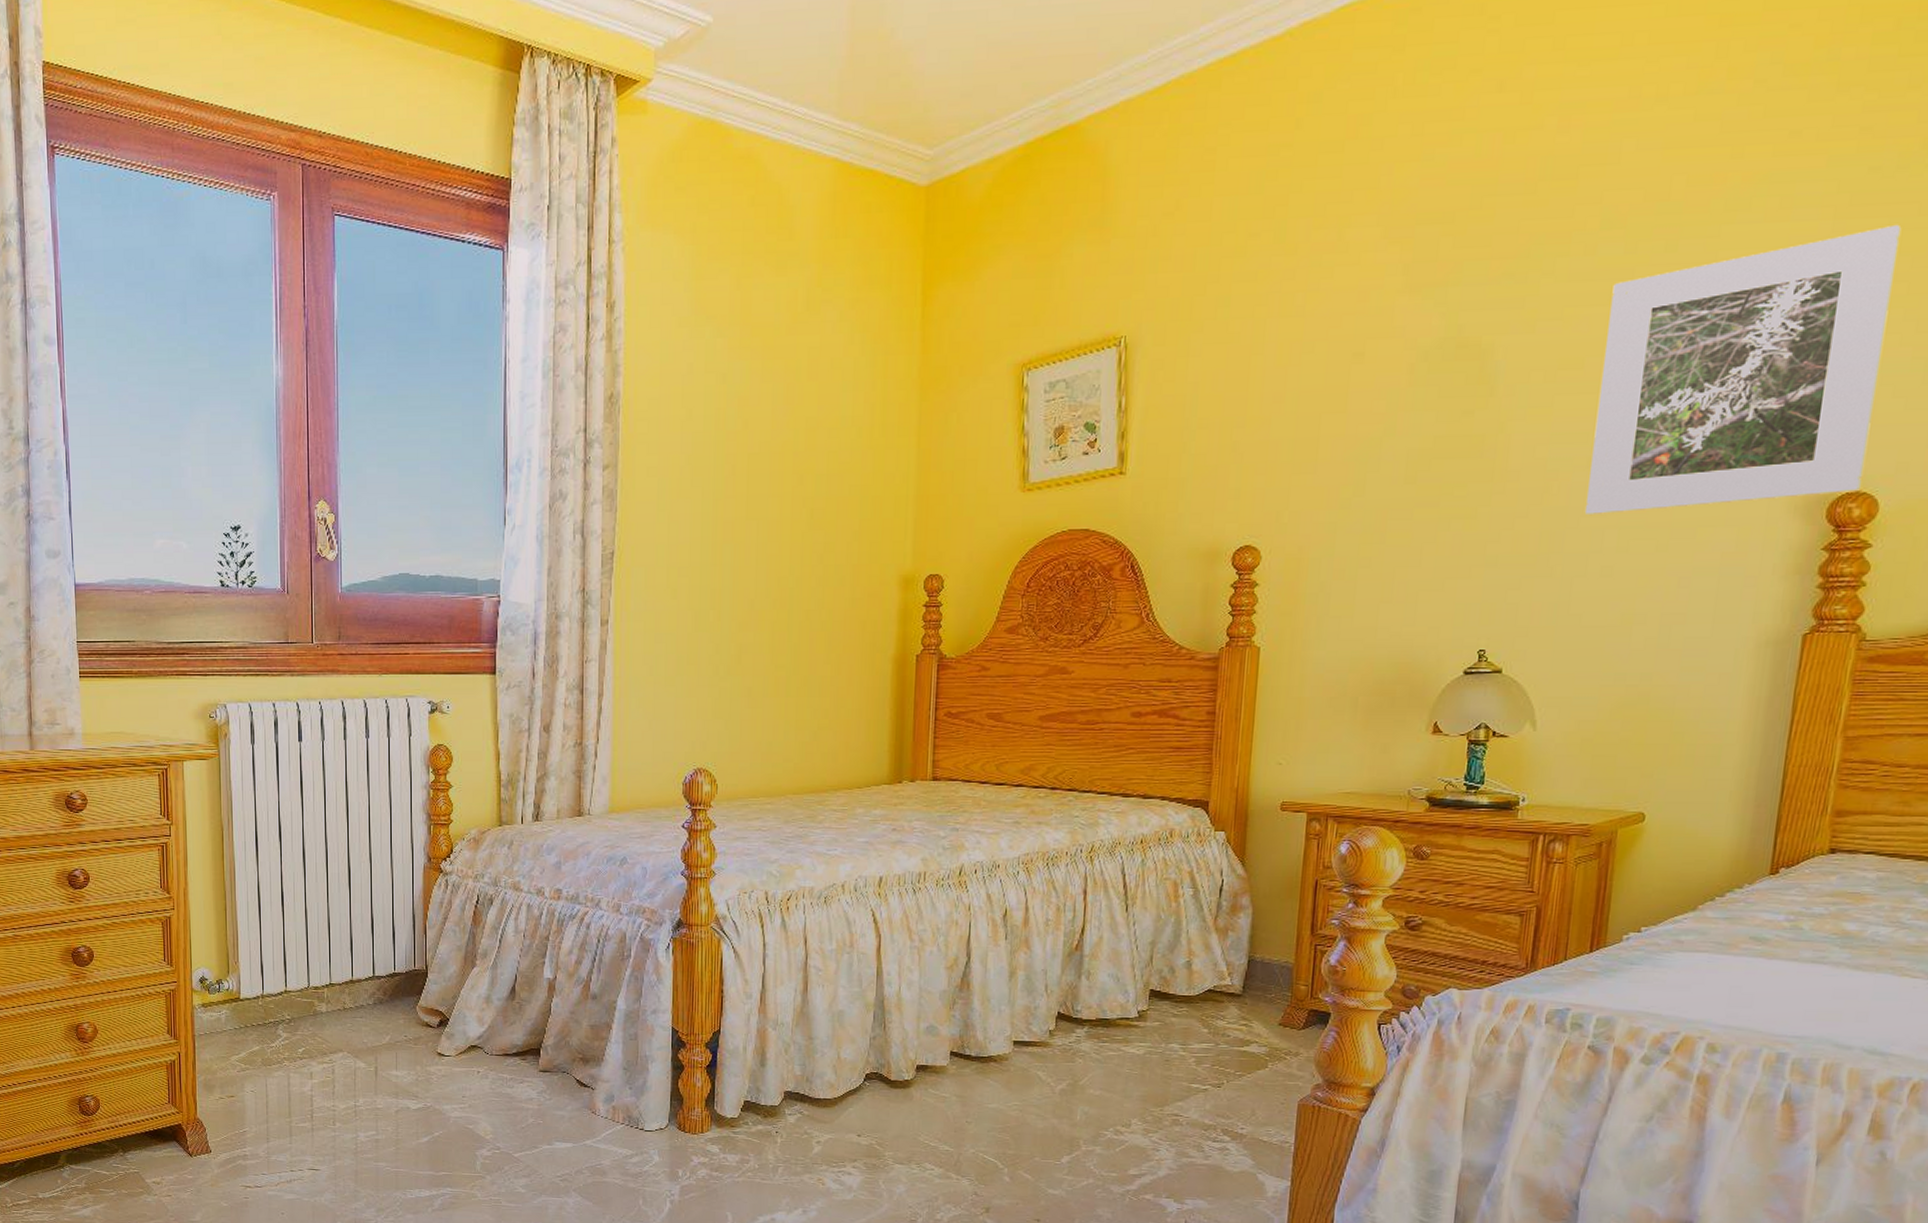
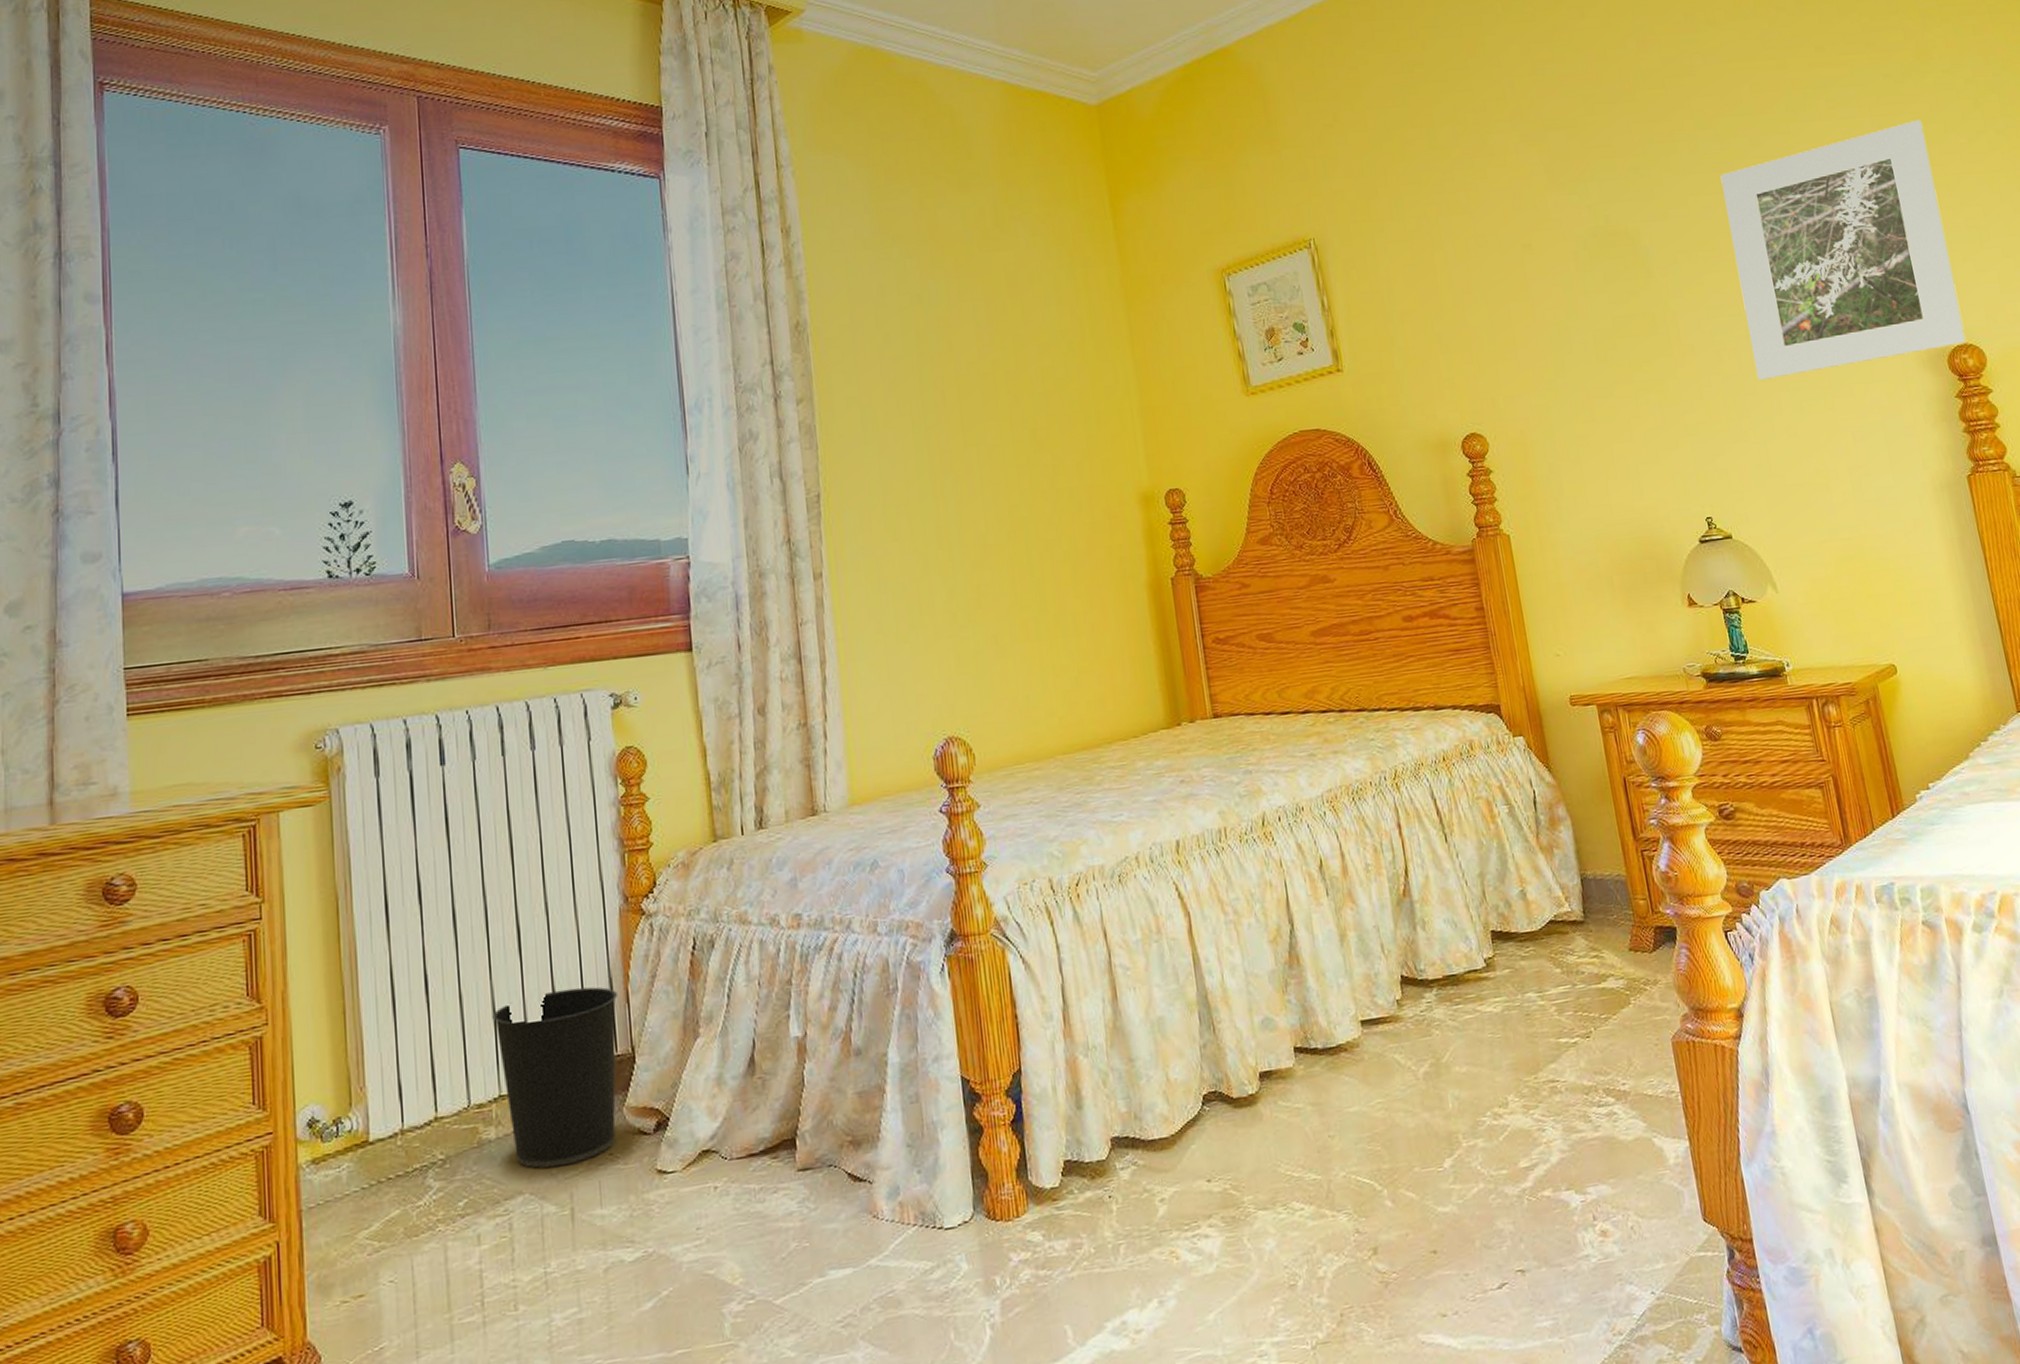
wastebasket: none [327,917,419,1038] -> present [492,987,619,1169]

